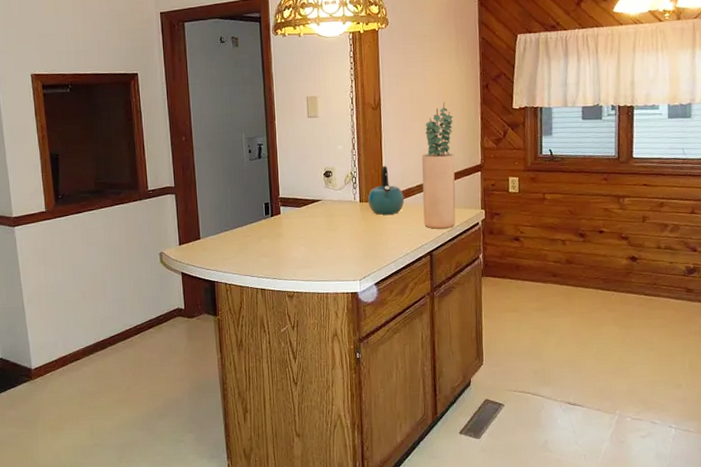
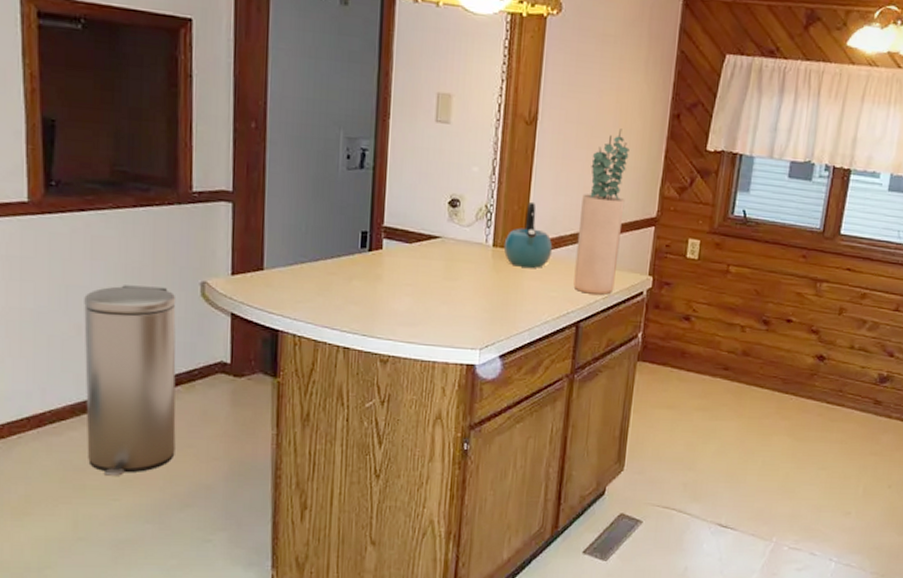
pedal bin: none [85,259,153,397] -> present [84,285,177,476]

